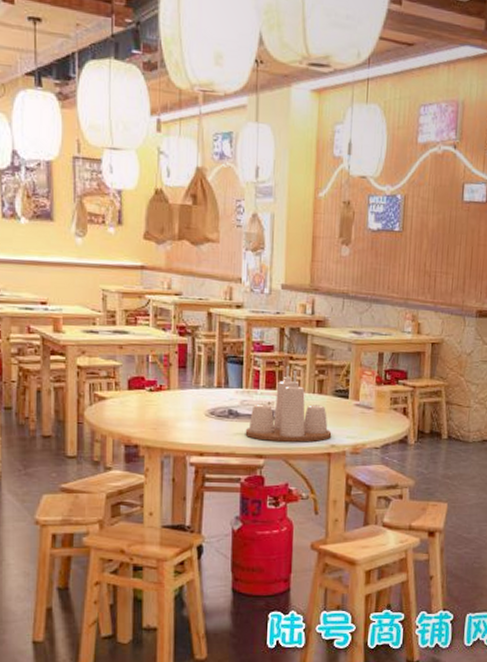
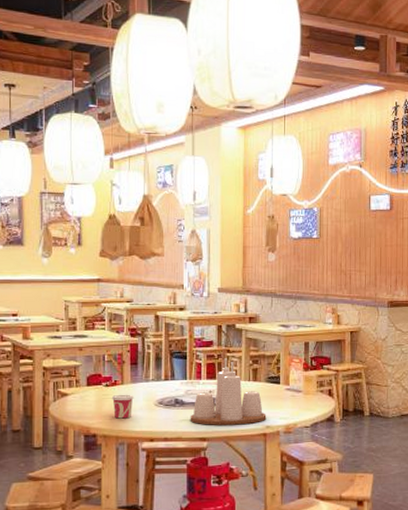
cup: none [156,401,182,429] -> present [111,394,134,419]

